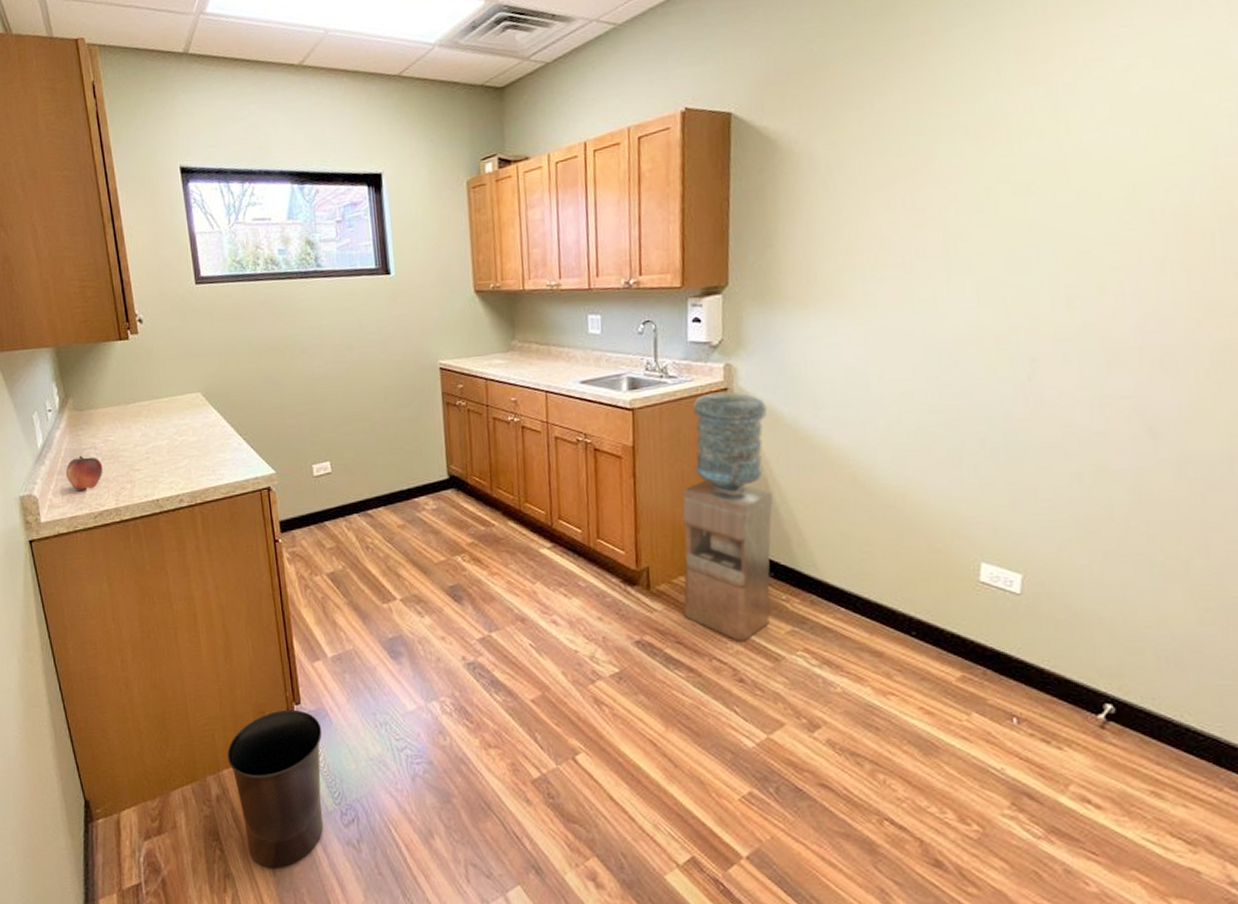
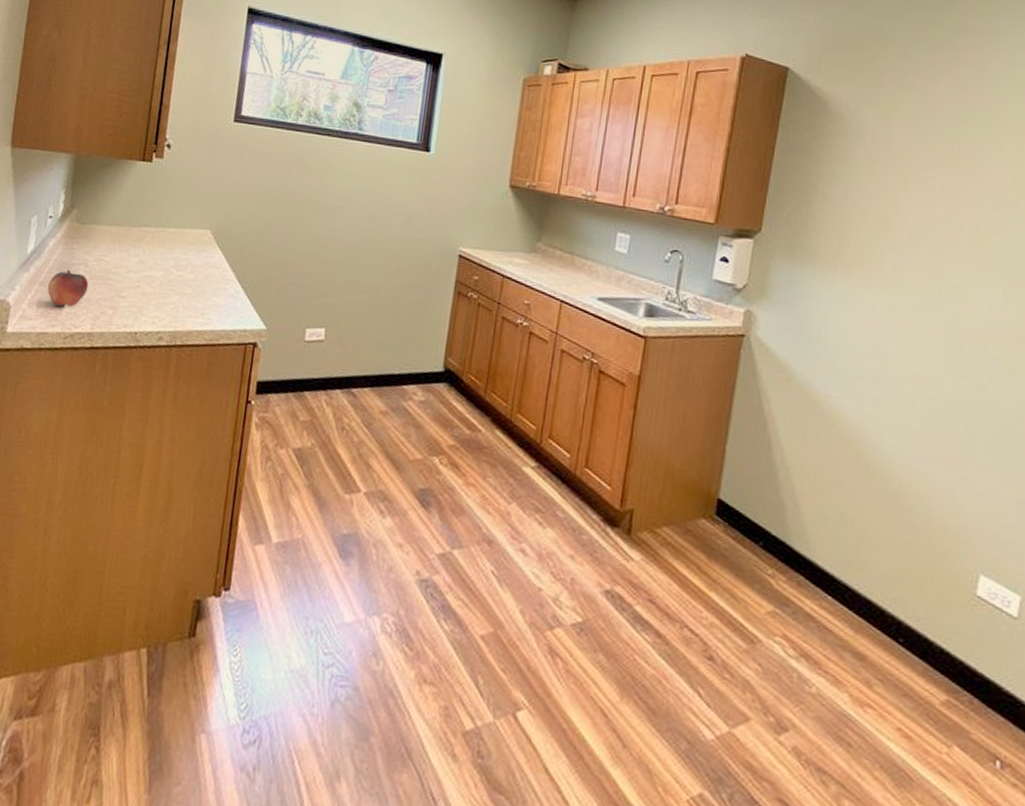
waste bin: present [227,709,324,868] -> none [127,593,246,785]
water cooler: present [682,391,774,643] -> none [662,336,782,615]

